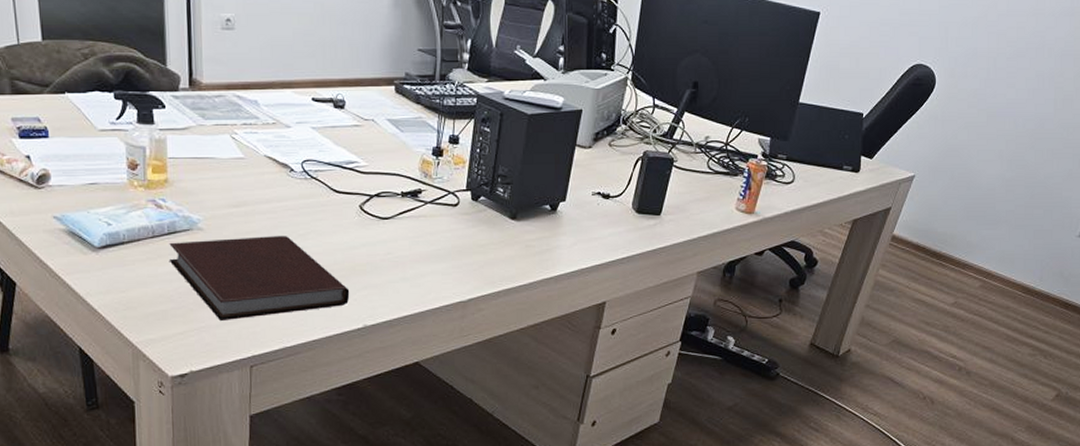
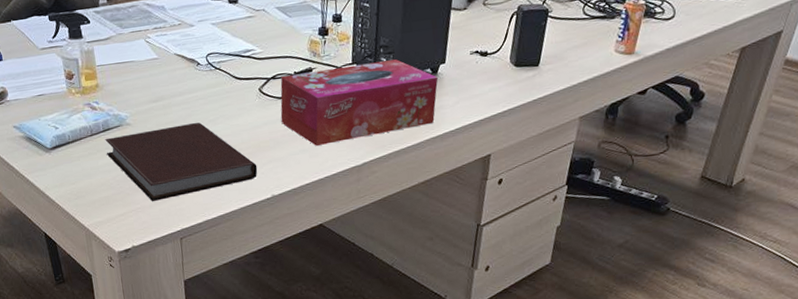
tissue box: none [381,191,557,275] -> present [280,59,438,146]

